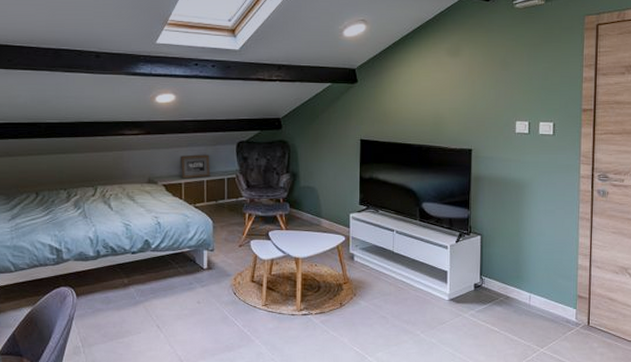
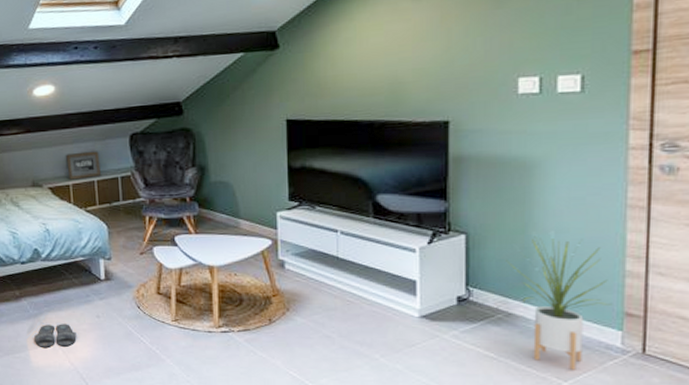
slippers: none [139,309,178,333] -> present [34,324,77,349]
house plant: none [506,238,571,339] -> present [506,236,613,370]

